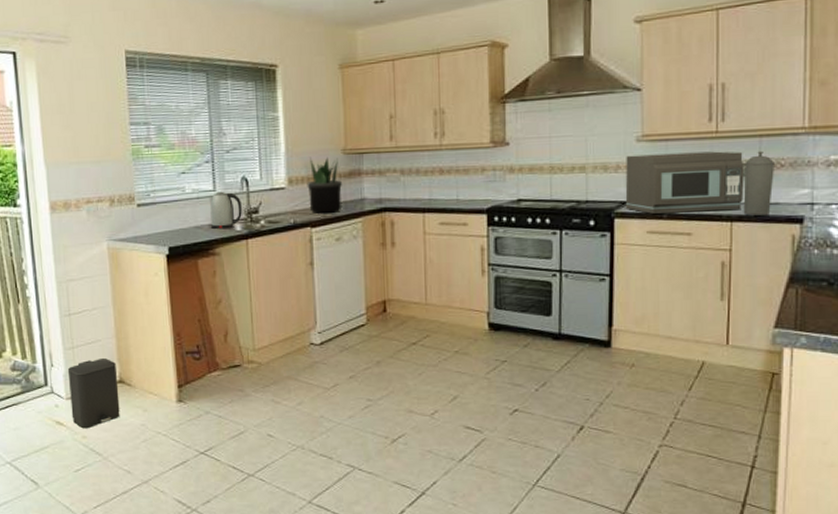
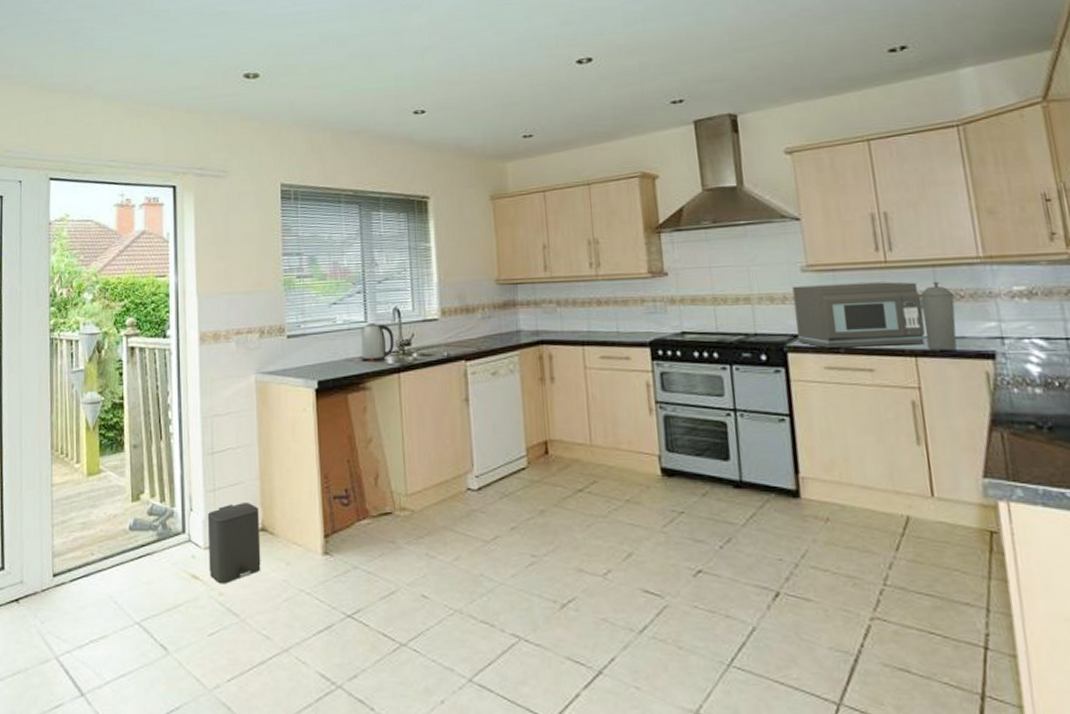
planter: present [307,156,342,213] -> none [460,287,497,346]

